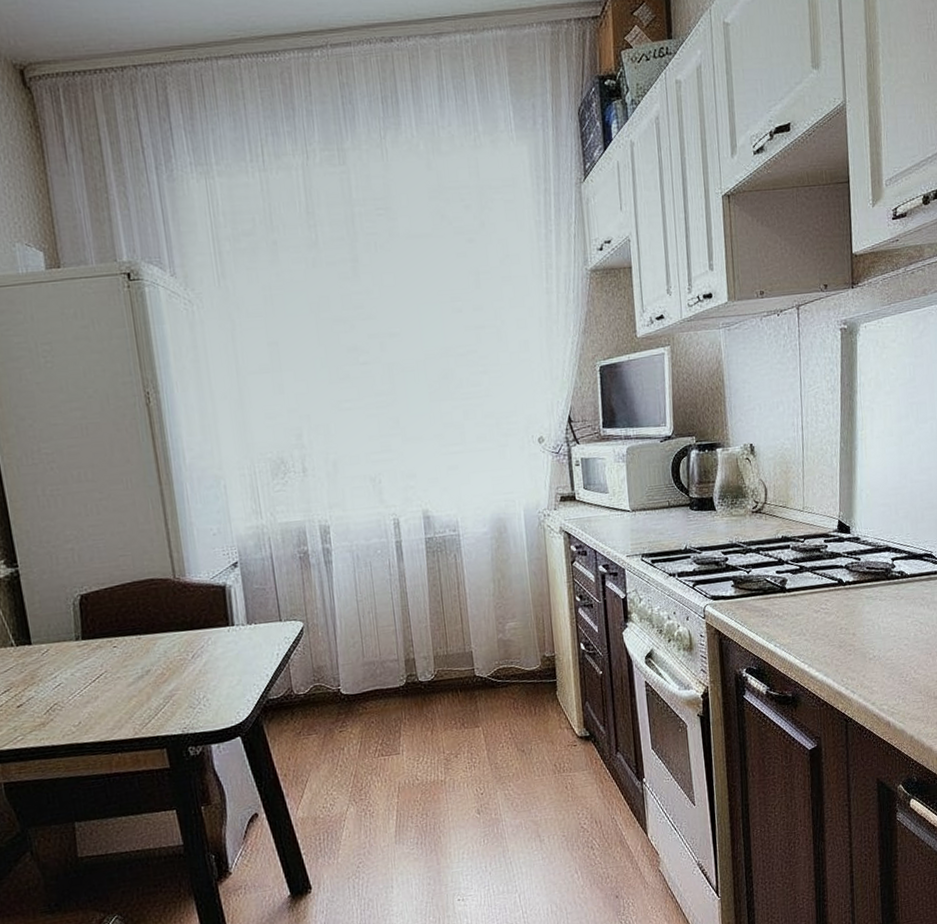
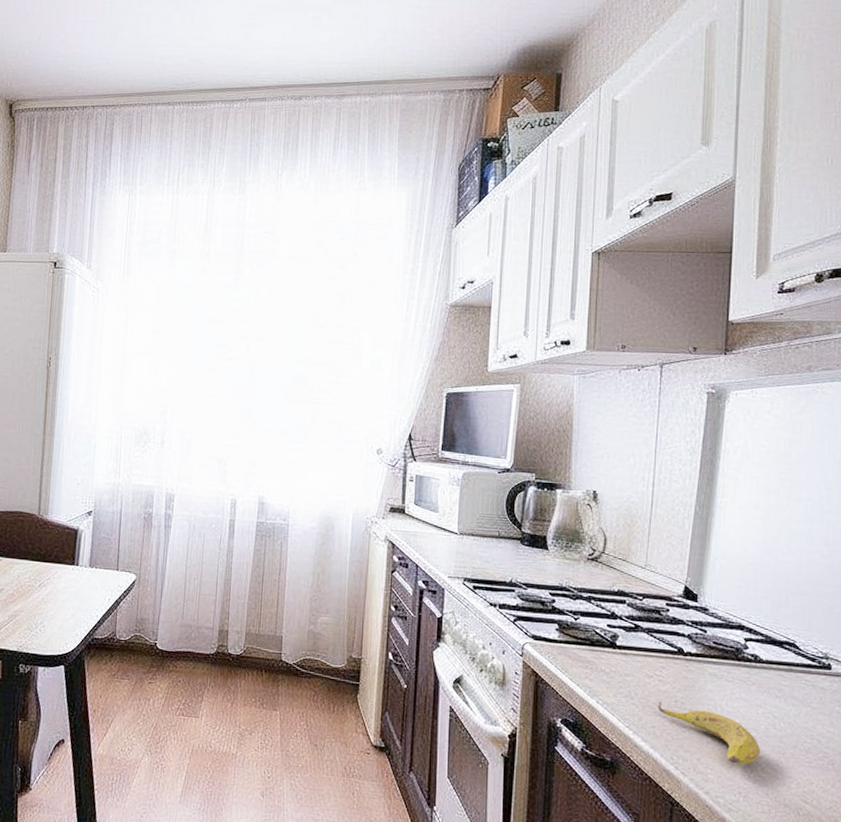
banana: none [826,630,913,673] -> present [657,700,761,766]

